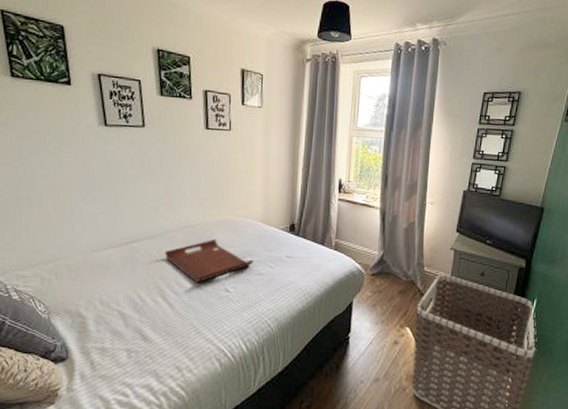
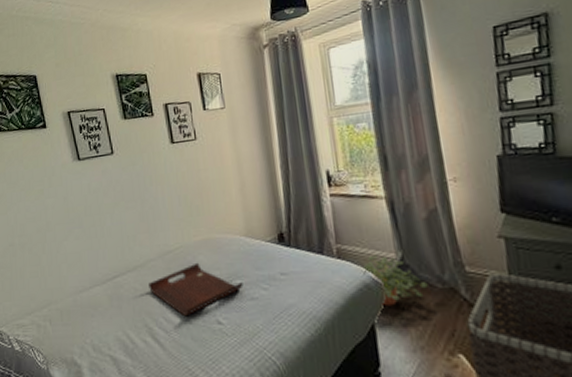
potted plant: none [351,251,396,290] -> present [361,255,428,307]

